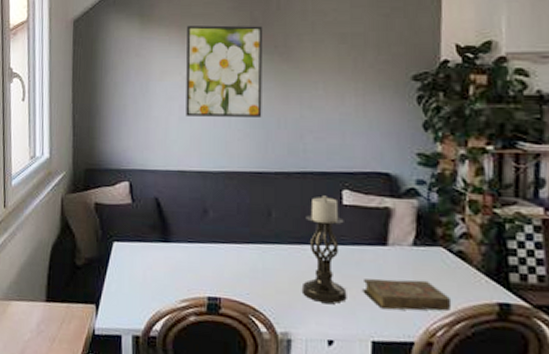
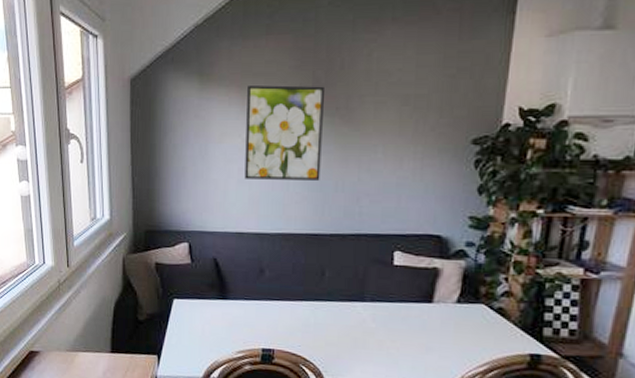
candle holder: present [301,195,347,304] -> none [349,256,394,354]
book: present [362,278,452,312] -> none [406,332,488,361]

